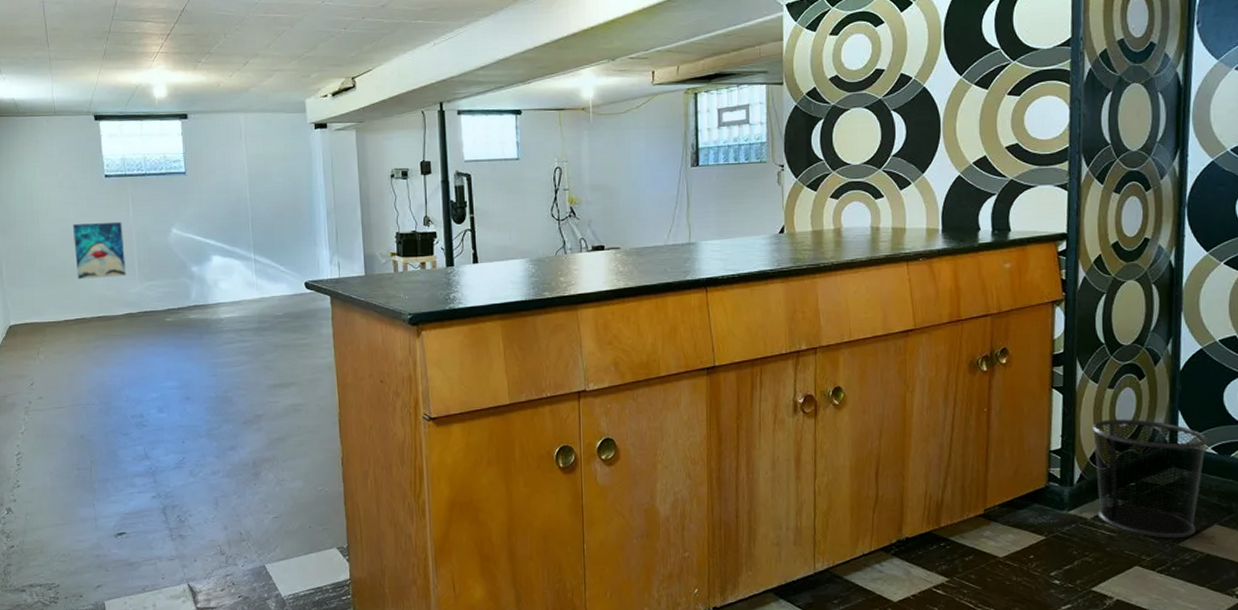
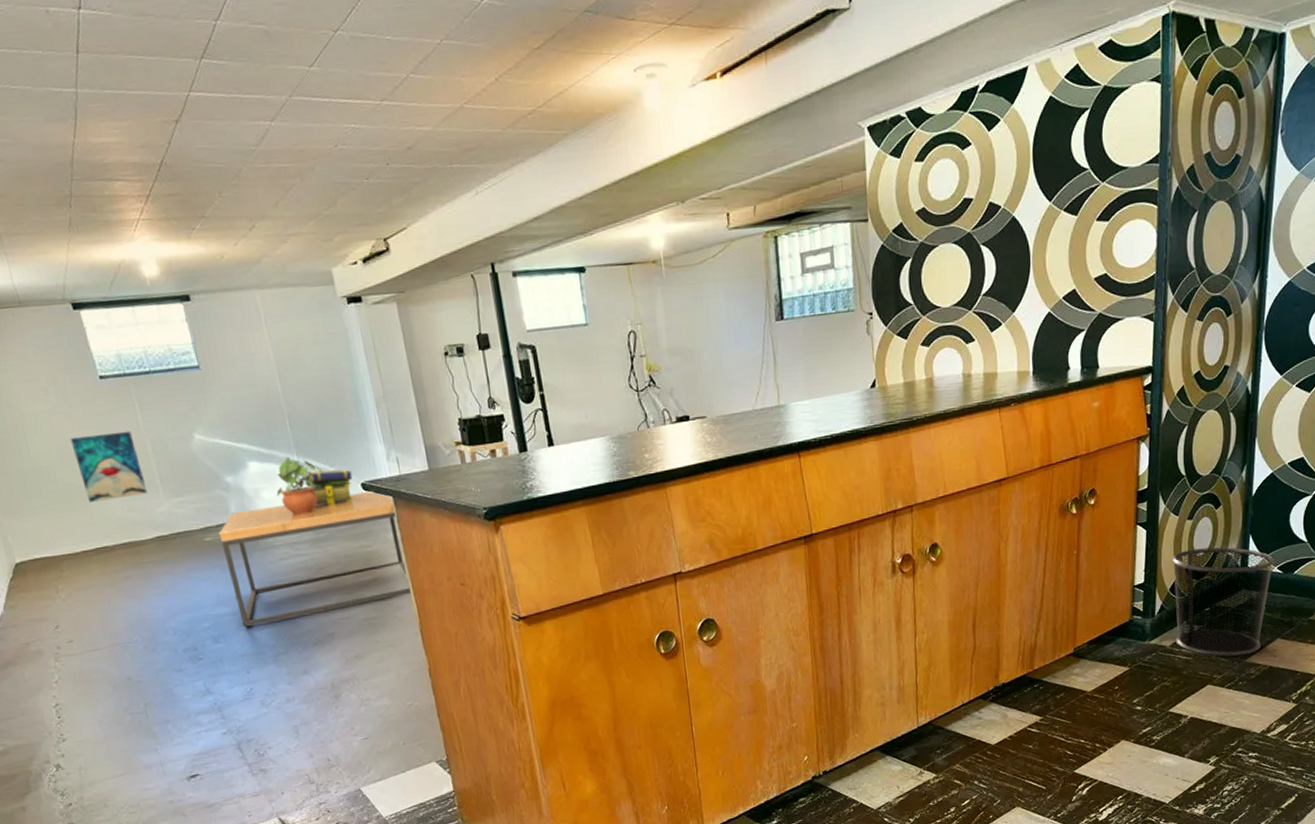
coffee table: none [179,290,337,401] -> present [219,492,412,628]
potted plant: none [232,253,273,305] -> present [276,456,323,515]
stack of books: none [259,267,298,299] -> present [307,468,354,505]

